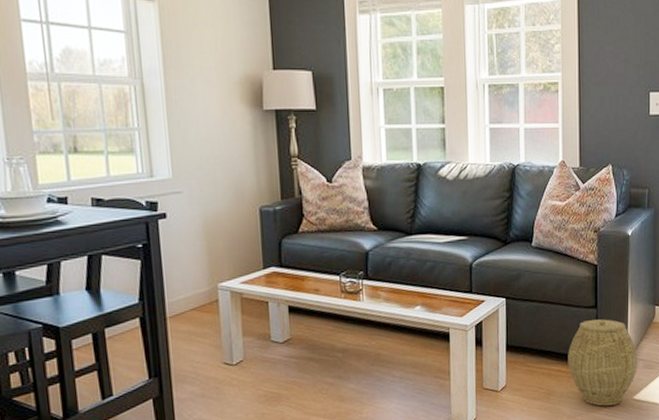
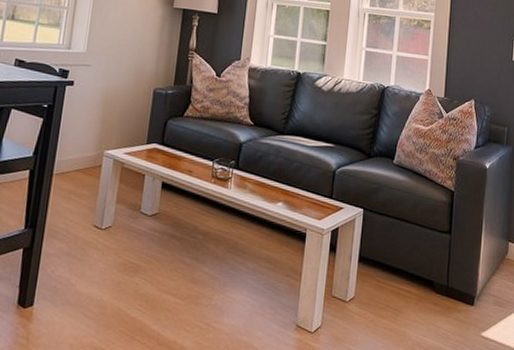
woven basket: present [568,319,638,406] -> none [417,245,489,339]

